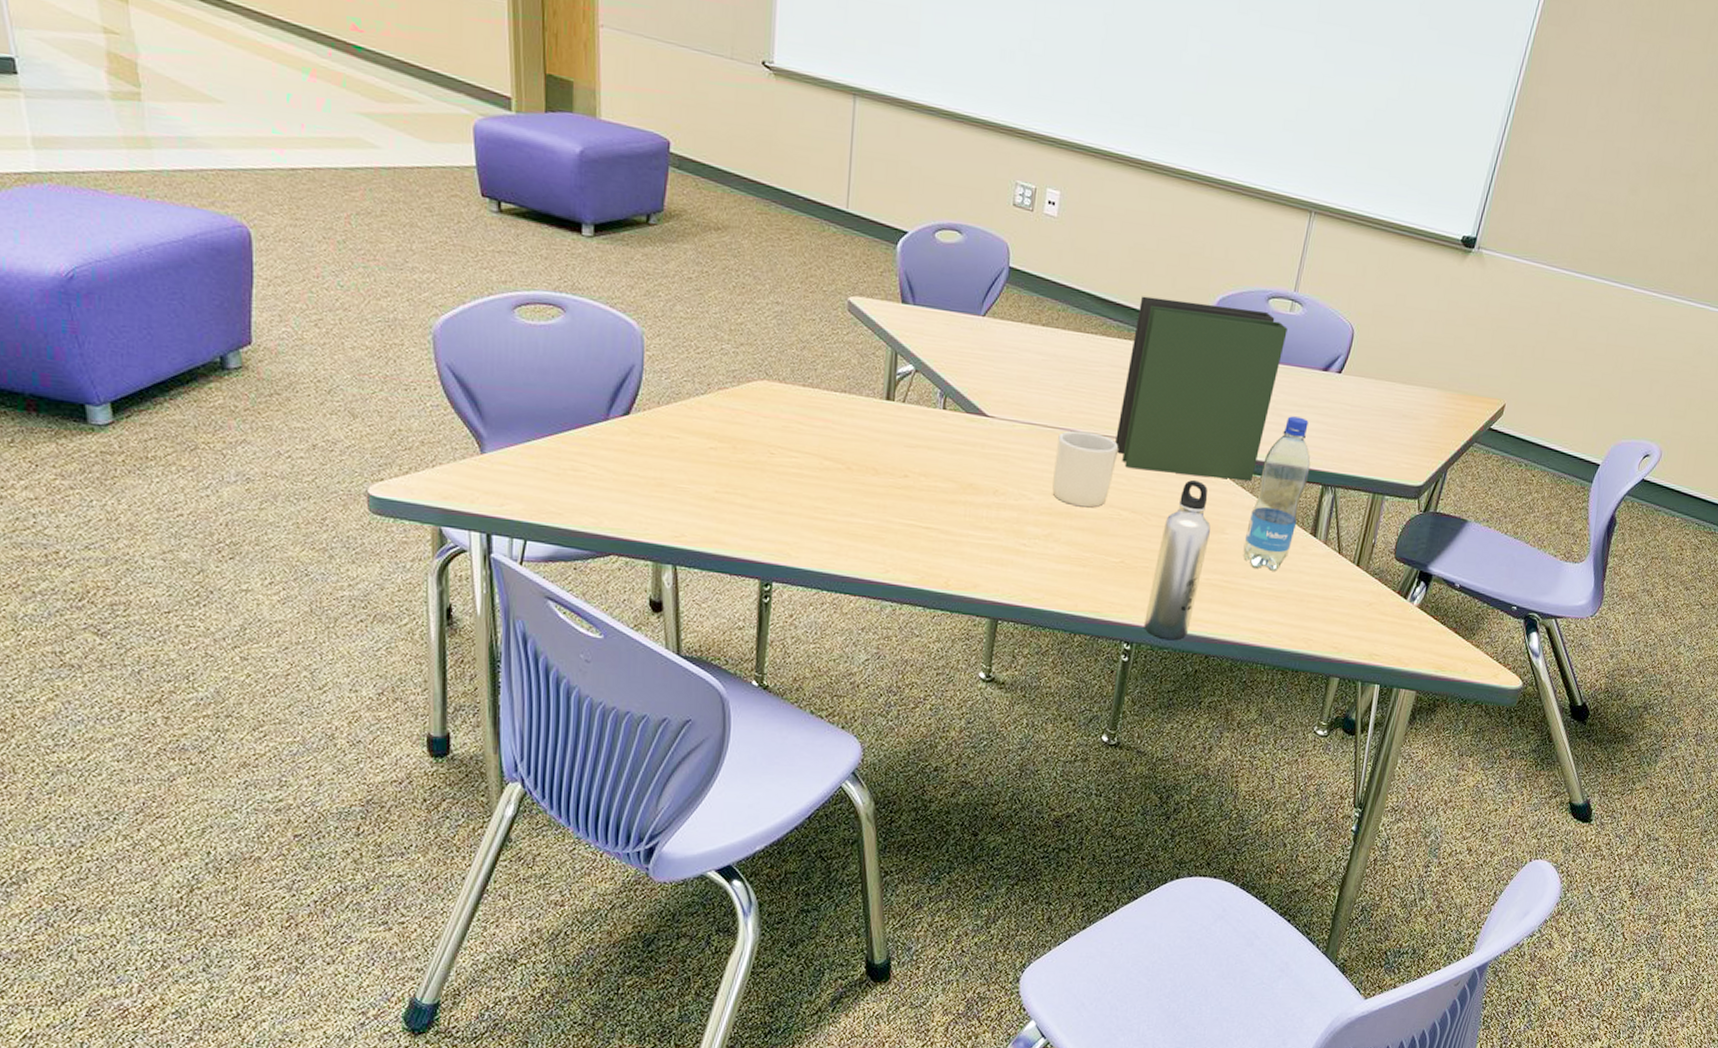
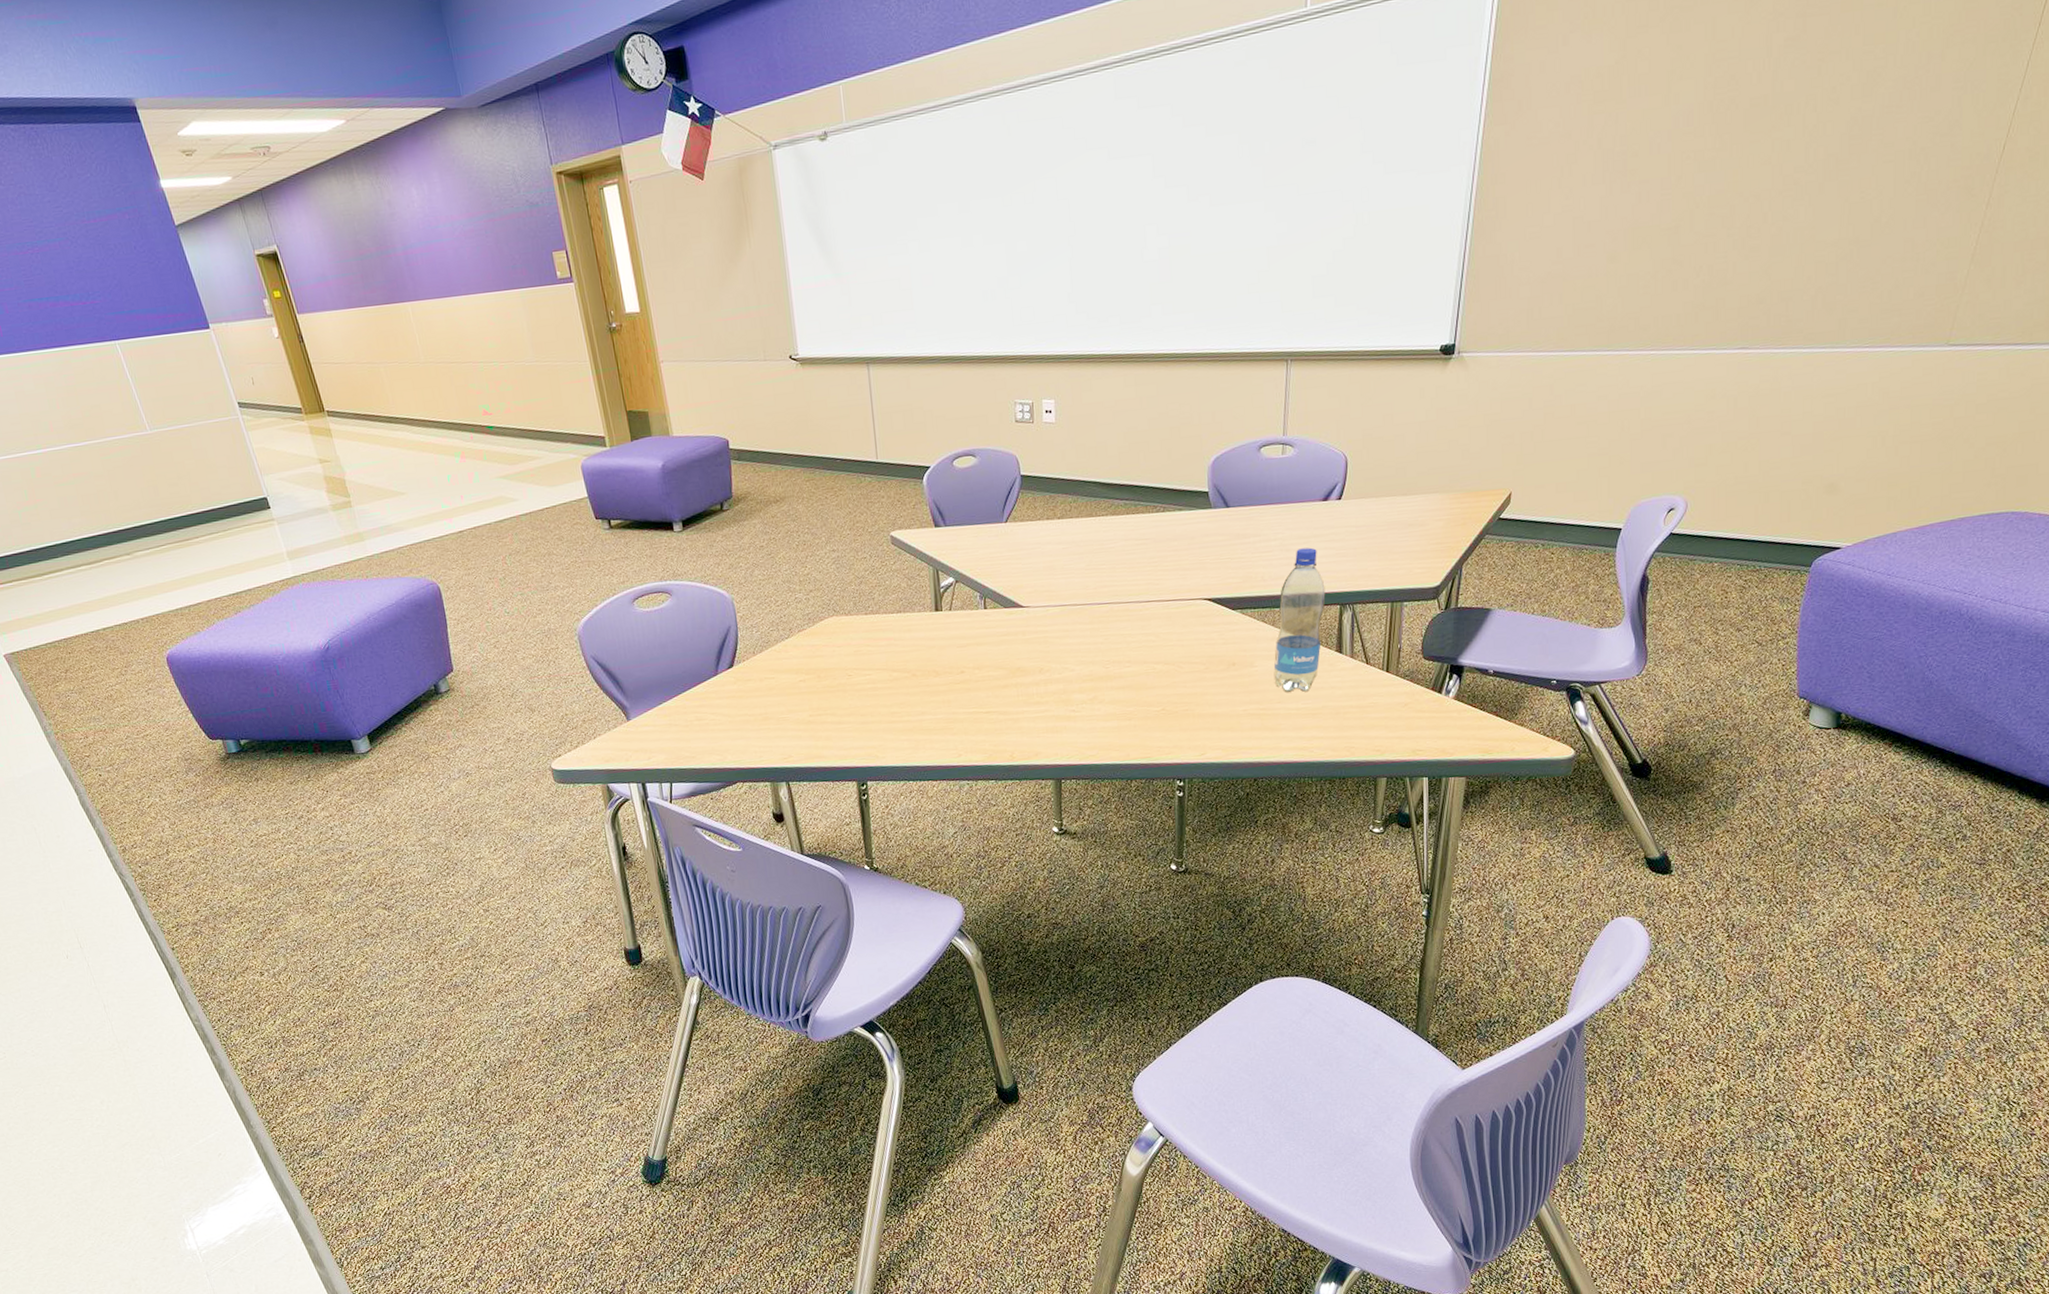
mug: present [1052,430,1119,508] -> none [1088,601,1144,669]
binder: present [1115,296,1288,482] -> none [1139,461,1283,626]
water bottle: present [1144,479,1211,641] -> none [1192,624,1240,771]

